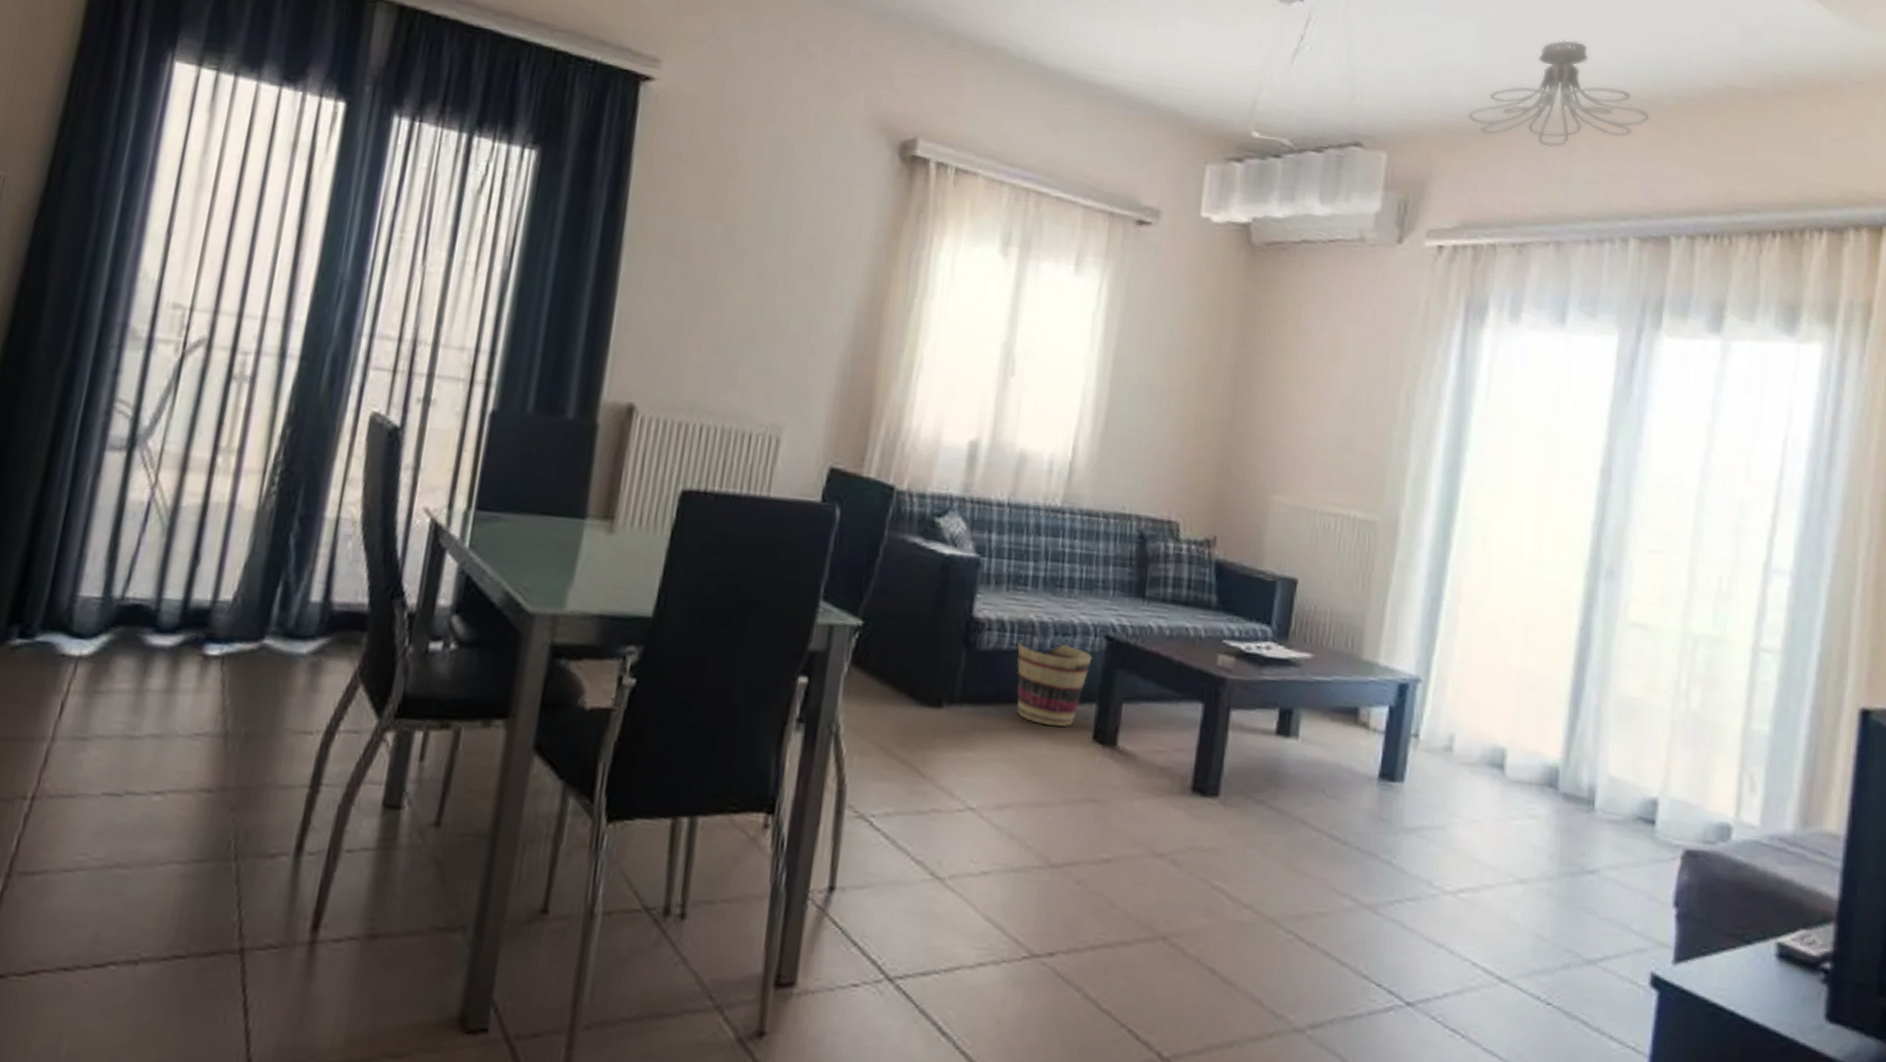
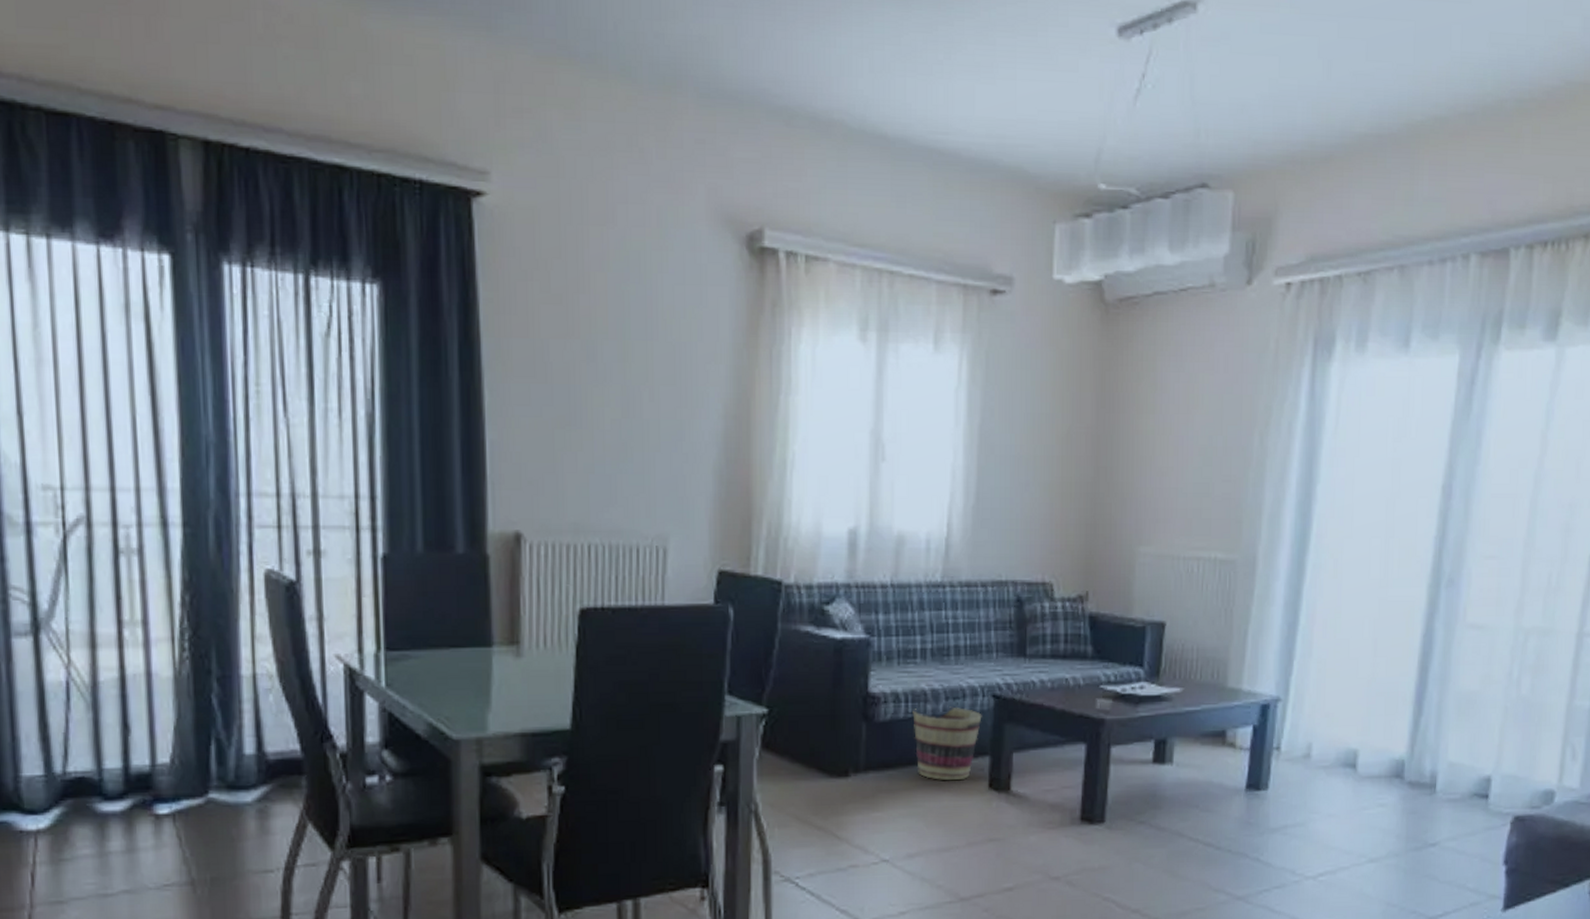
ceiling light fixture: present [1467,40,1651,148] -> none [1312,48,1493,168]

